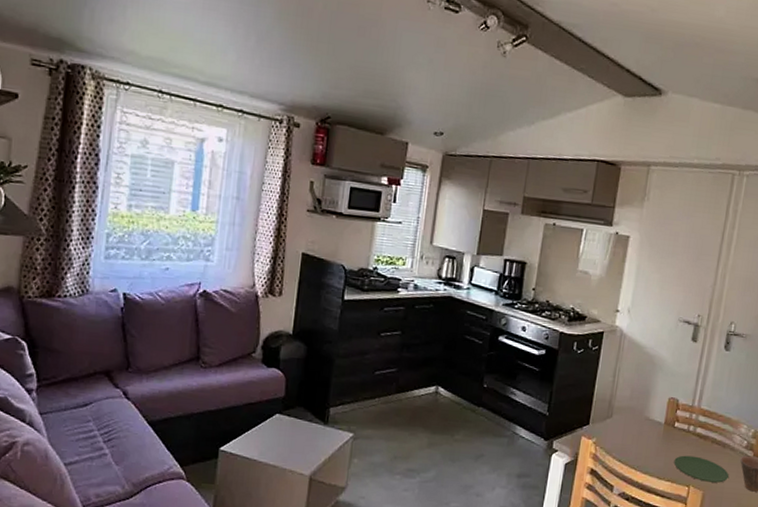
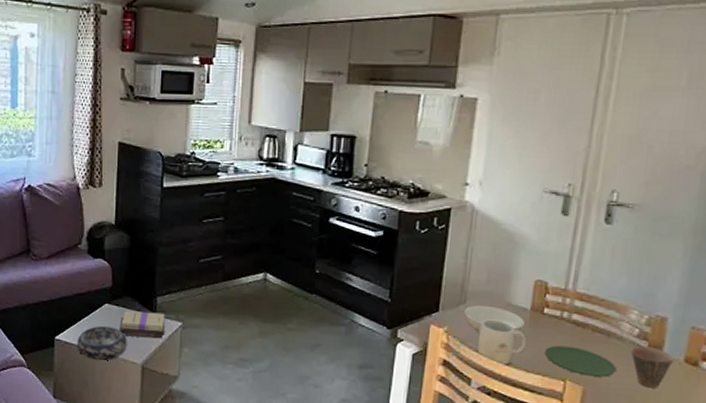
decorative bowl: none [242,436,297,473] -> present [76,325,127,361]
books: none [289,421,337,450] -> present [119,310,165,339]
bowl: none [610,419,659,444] -> present [463,305,524,333]
mug: none [619,432,660,473] -> present [477,319,527,365]

